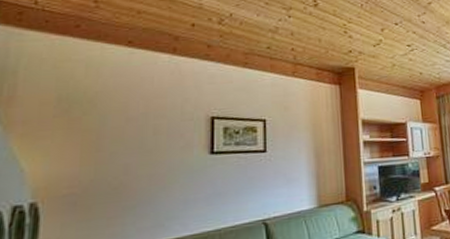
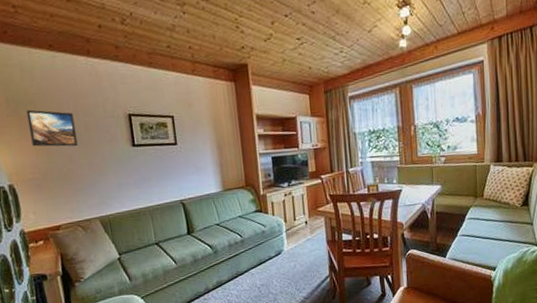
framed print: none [78,110,141,154] -> present [26,109,78,147]

